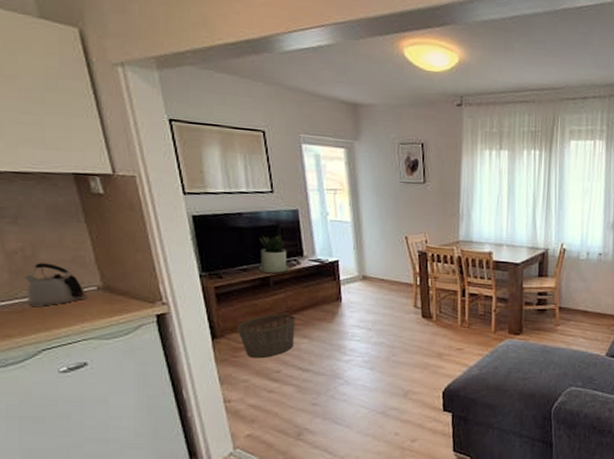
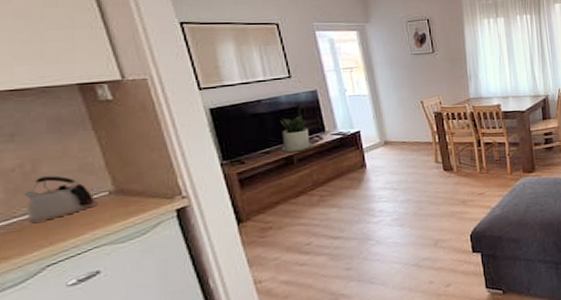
basket: present [236,312,295,359] -> none [262,186,323,236]

